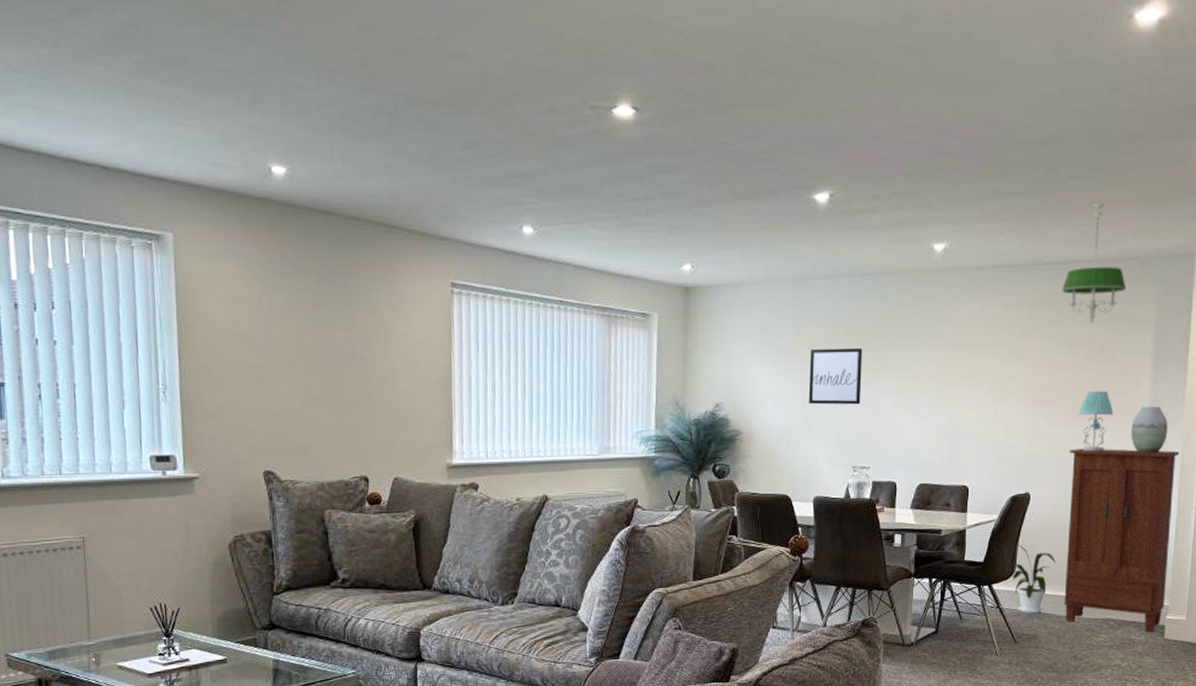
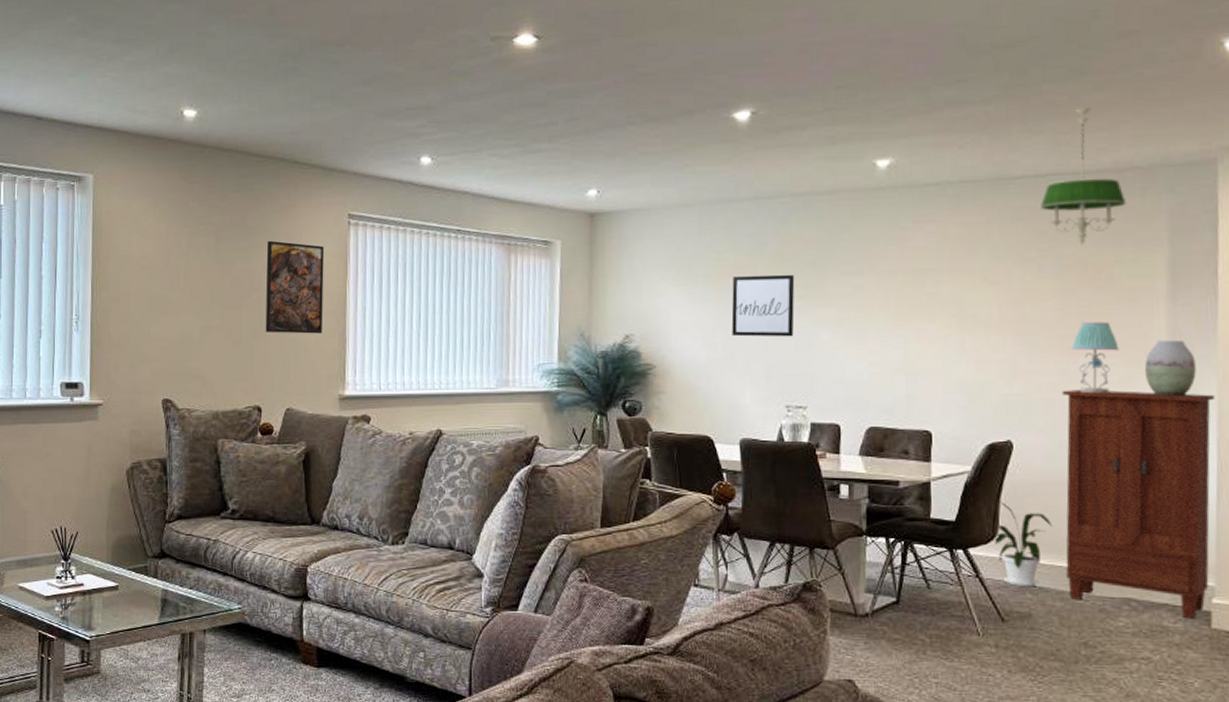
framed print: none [368,308,429,404] -> present [265,240,325,334]

